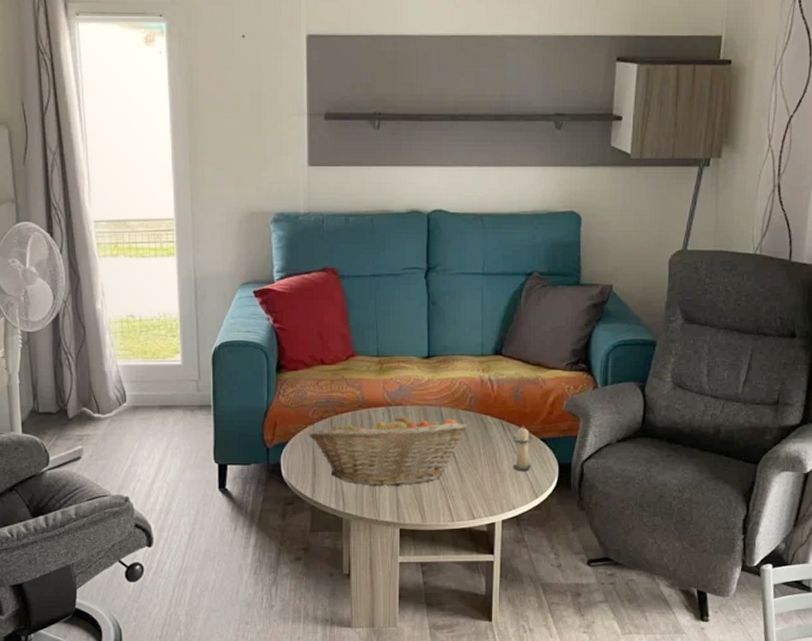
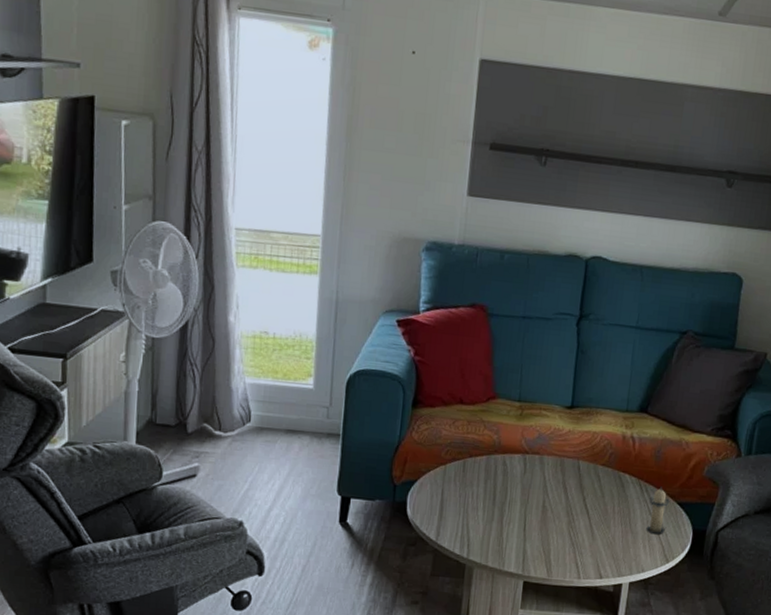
fruit basket: present [309,413,466,487] -> none [439,460,603,538]

